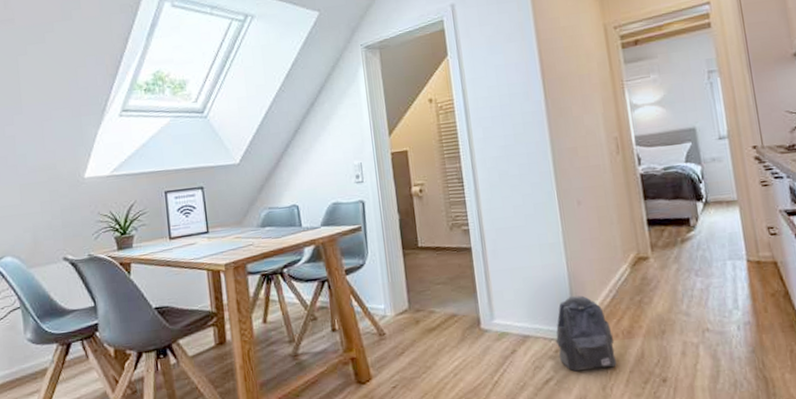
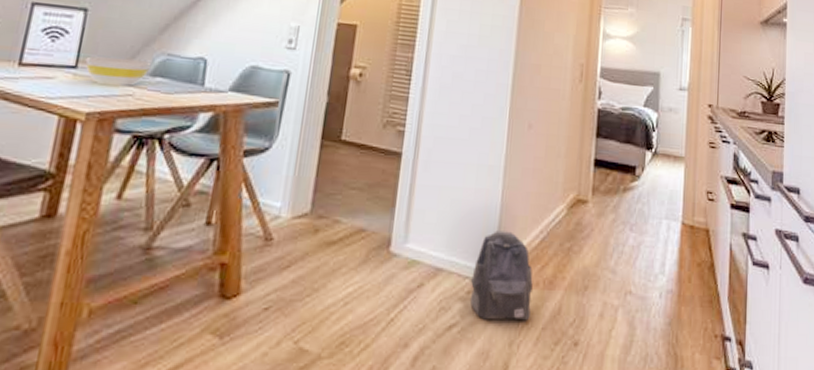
bowl: none [212,217,260,242] -> present [85,56,152,87]

